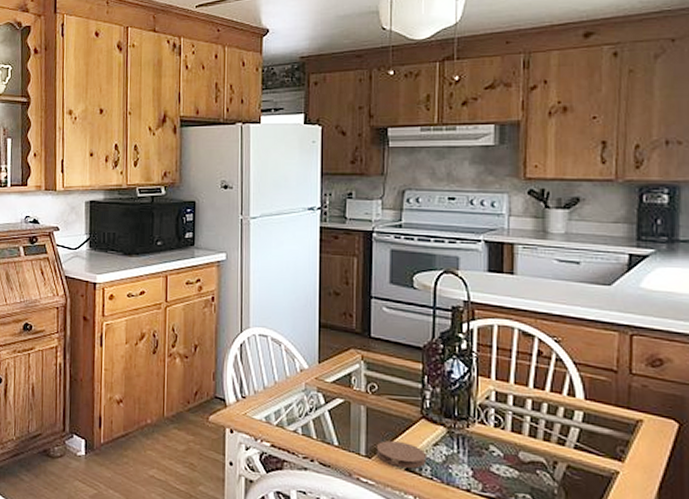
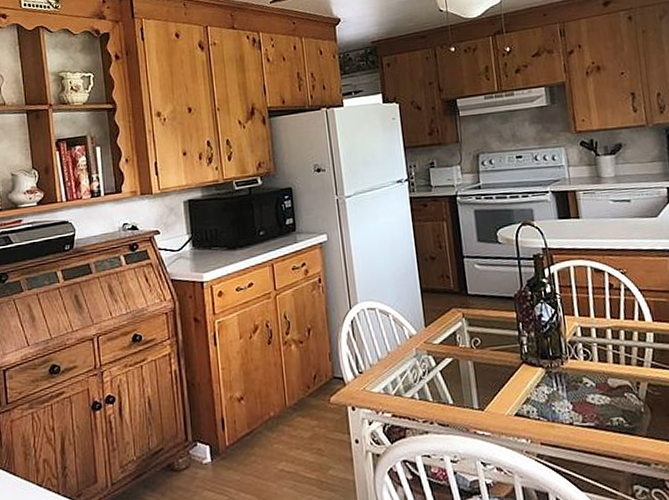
coaster: present [376,440,426,469] -> none [486,389,532,414]

